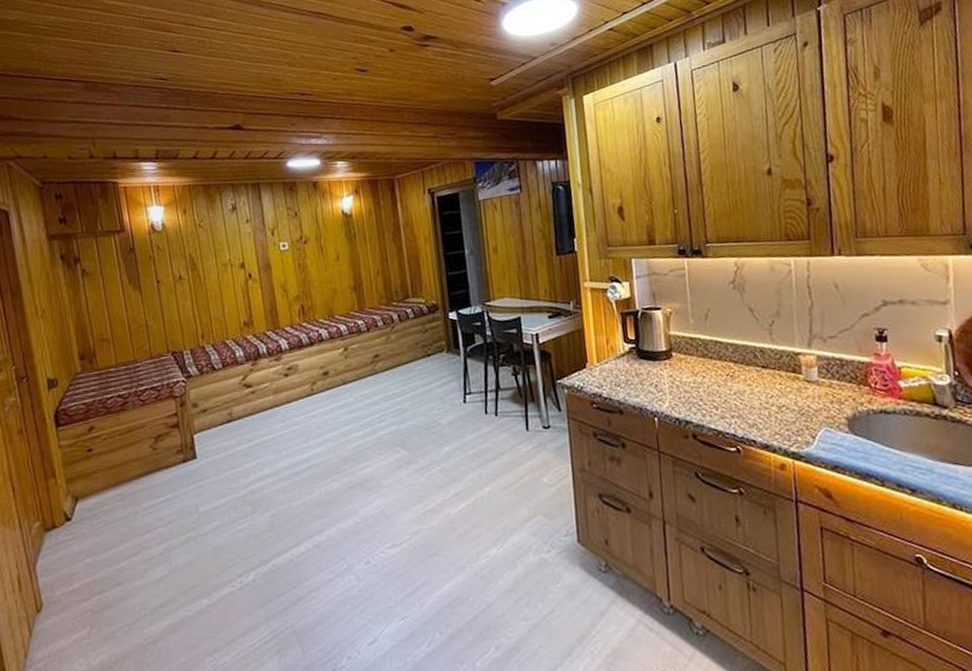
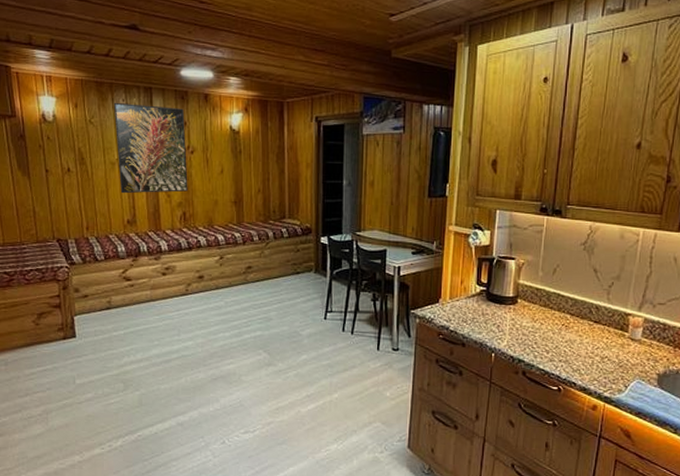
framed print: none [222,199,304,295] -> present [113,102,188,194]

